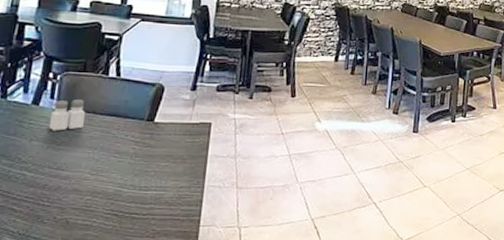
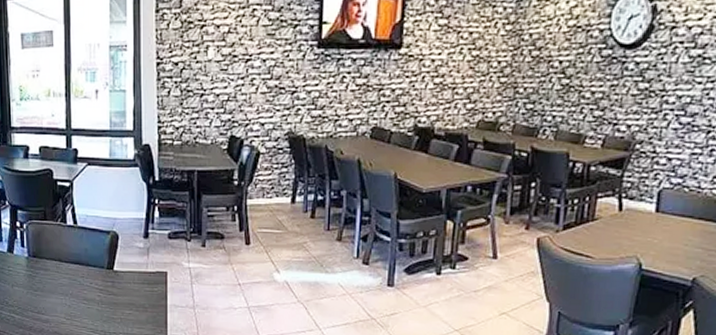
salt and pepper shaker: present [48,100,85,131] -> none [24,248,53,278]

